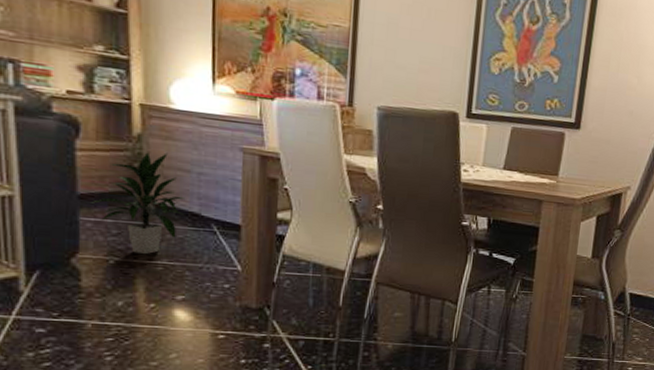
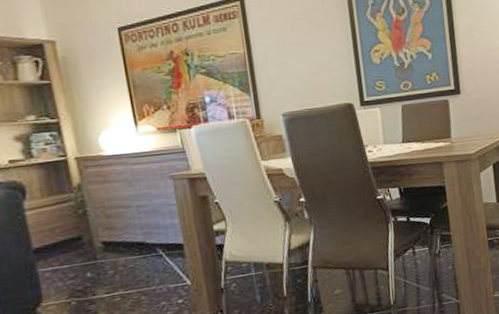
indoor plant: present [91,152,186,255] -> none [46,195,130,290]

